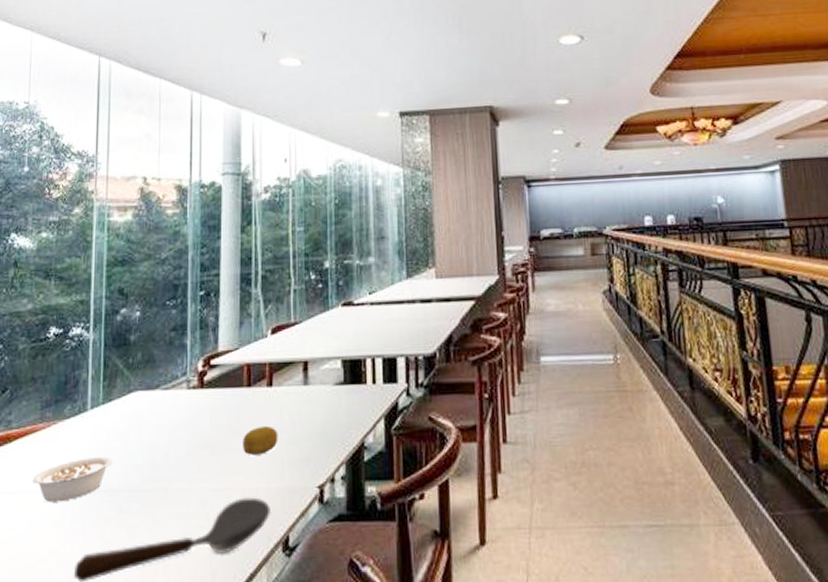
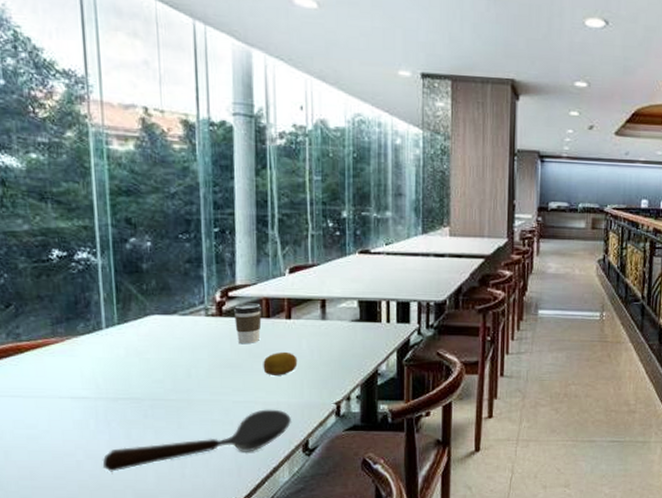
legume: present [32,456,114,503] -> none [50,369,135,406]
coffee cup: none [214,371,244,418] -> present [233,303,263,343]

